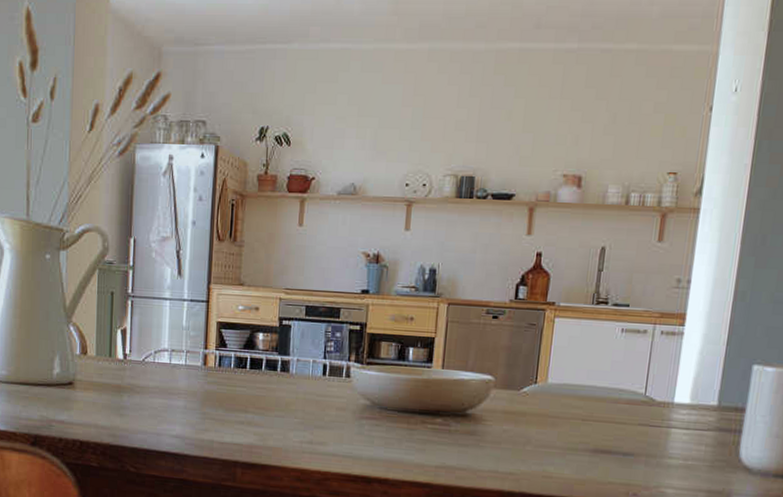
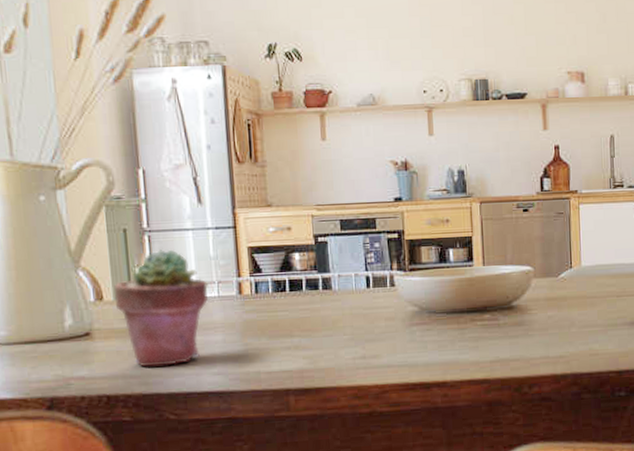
potted succulent: none [97,315,177,423] -> present [114,249,208,367]

